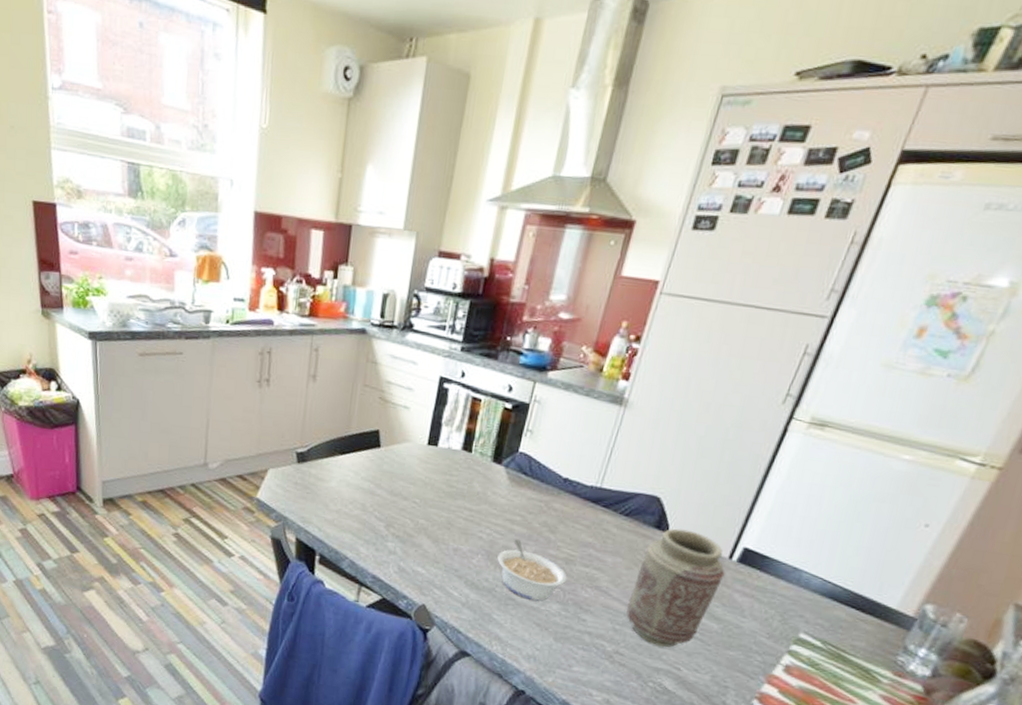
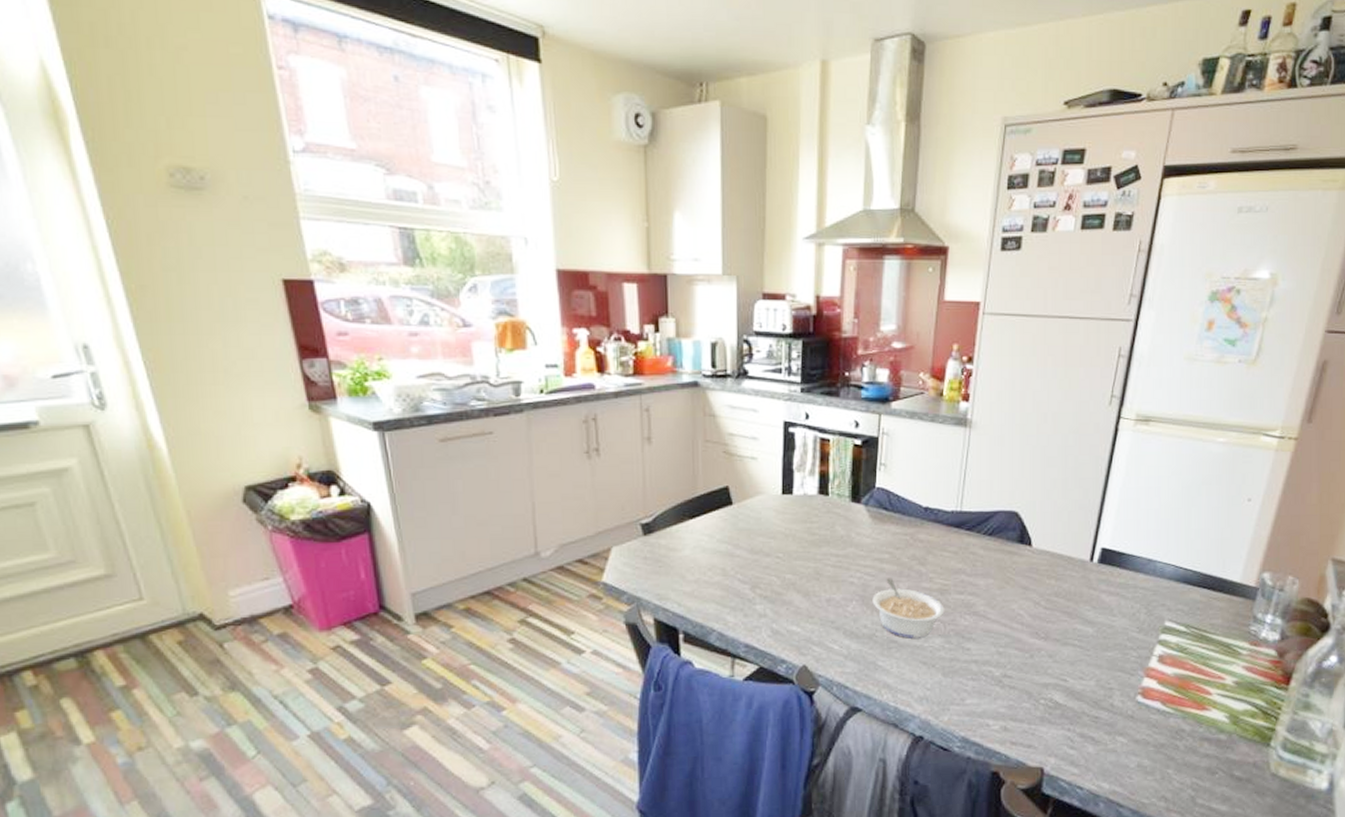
vase: present [626,528,725,648] -> none [1006,539,1090,661]

